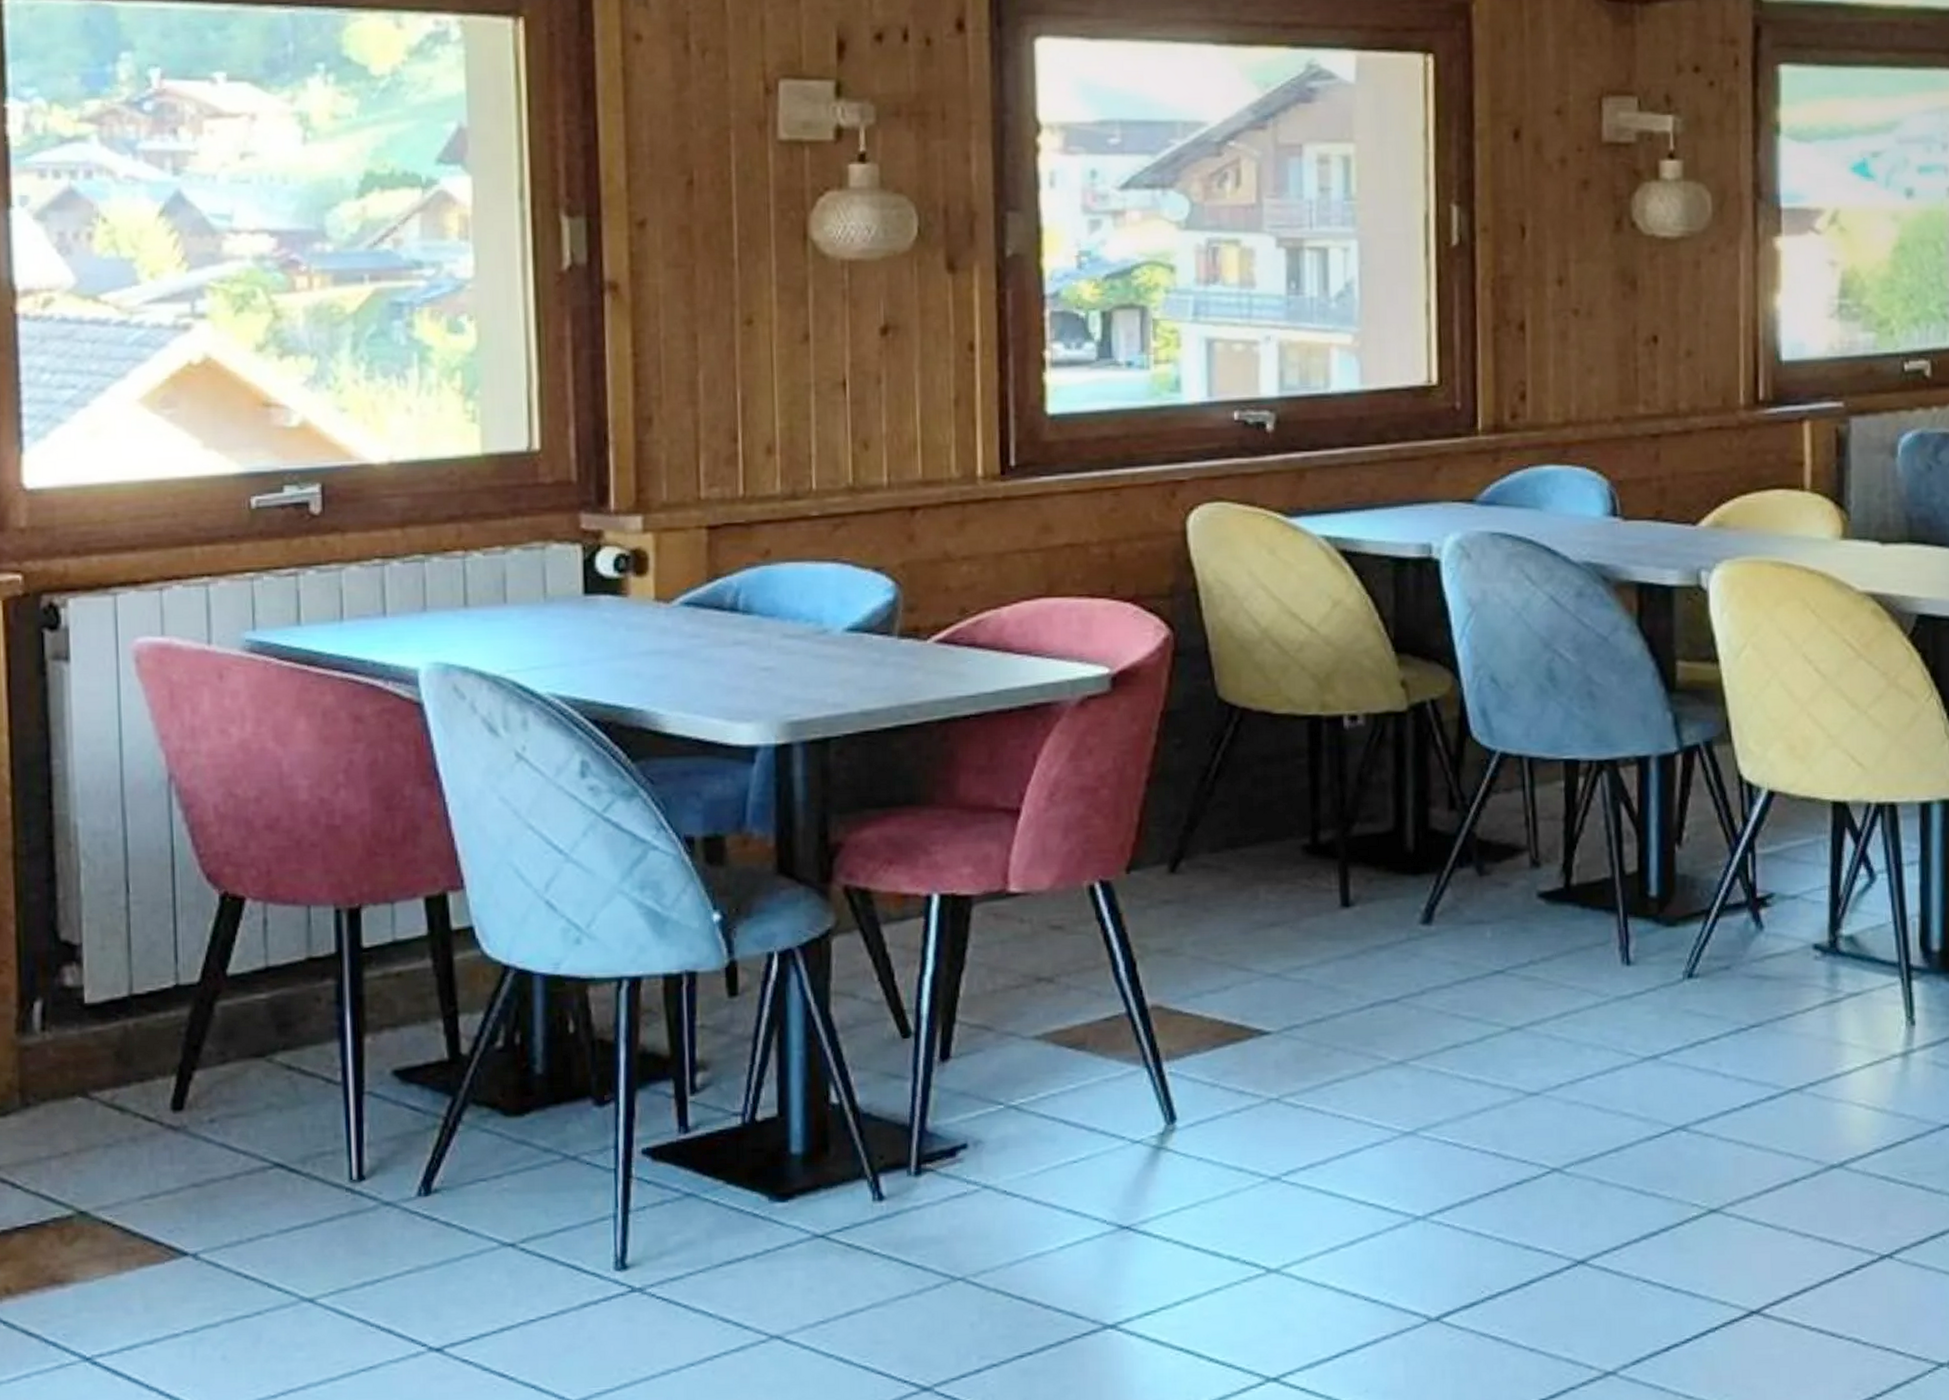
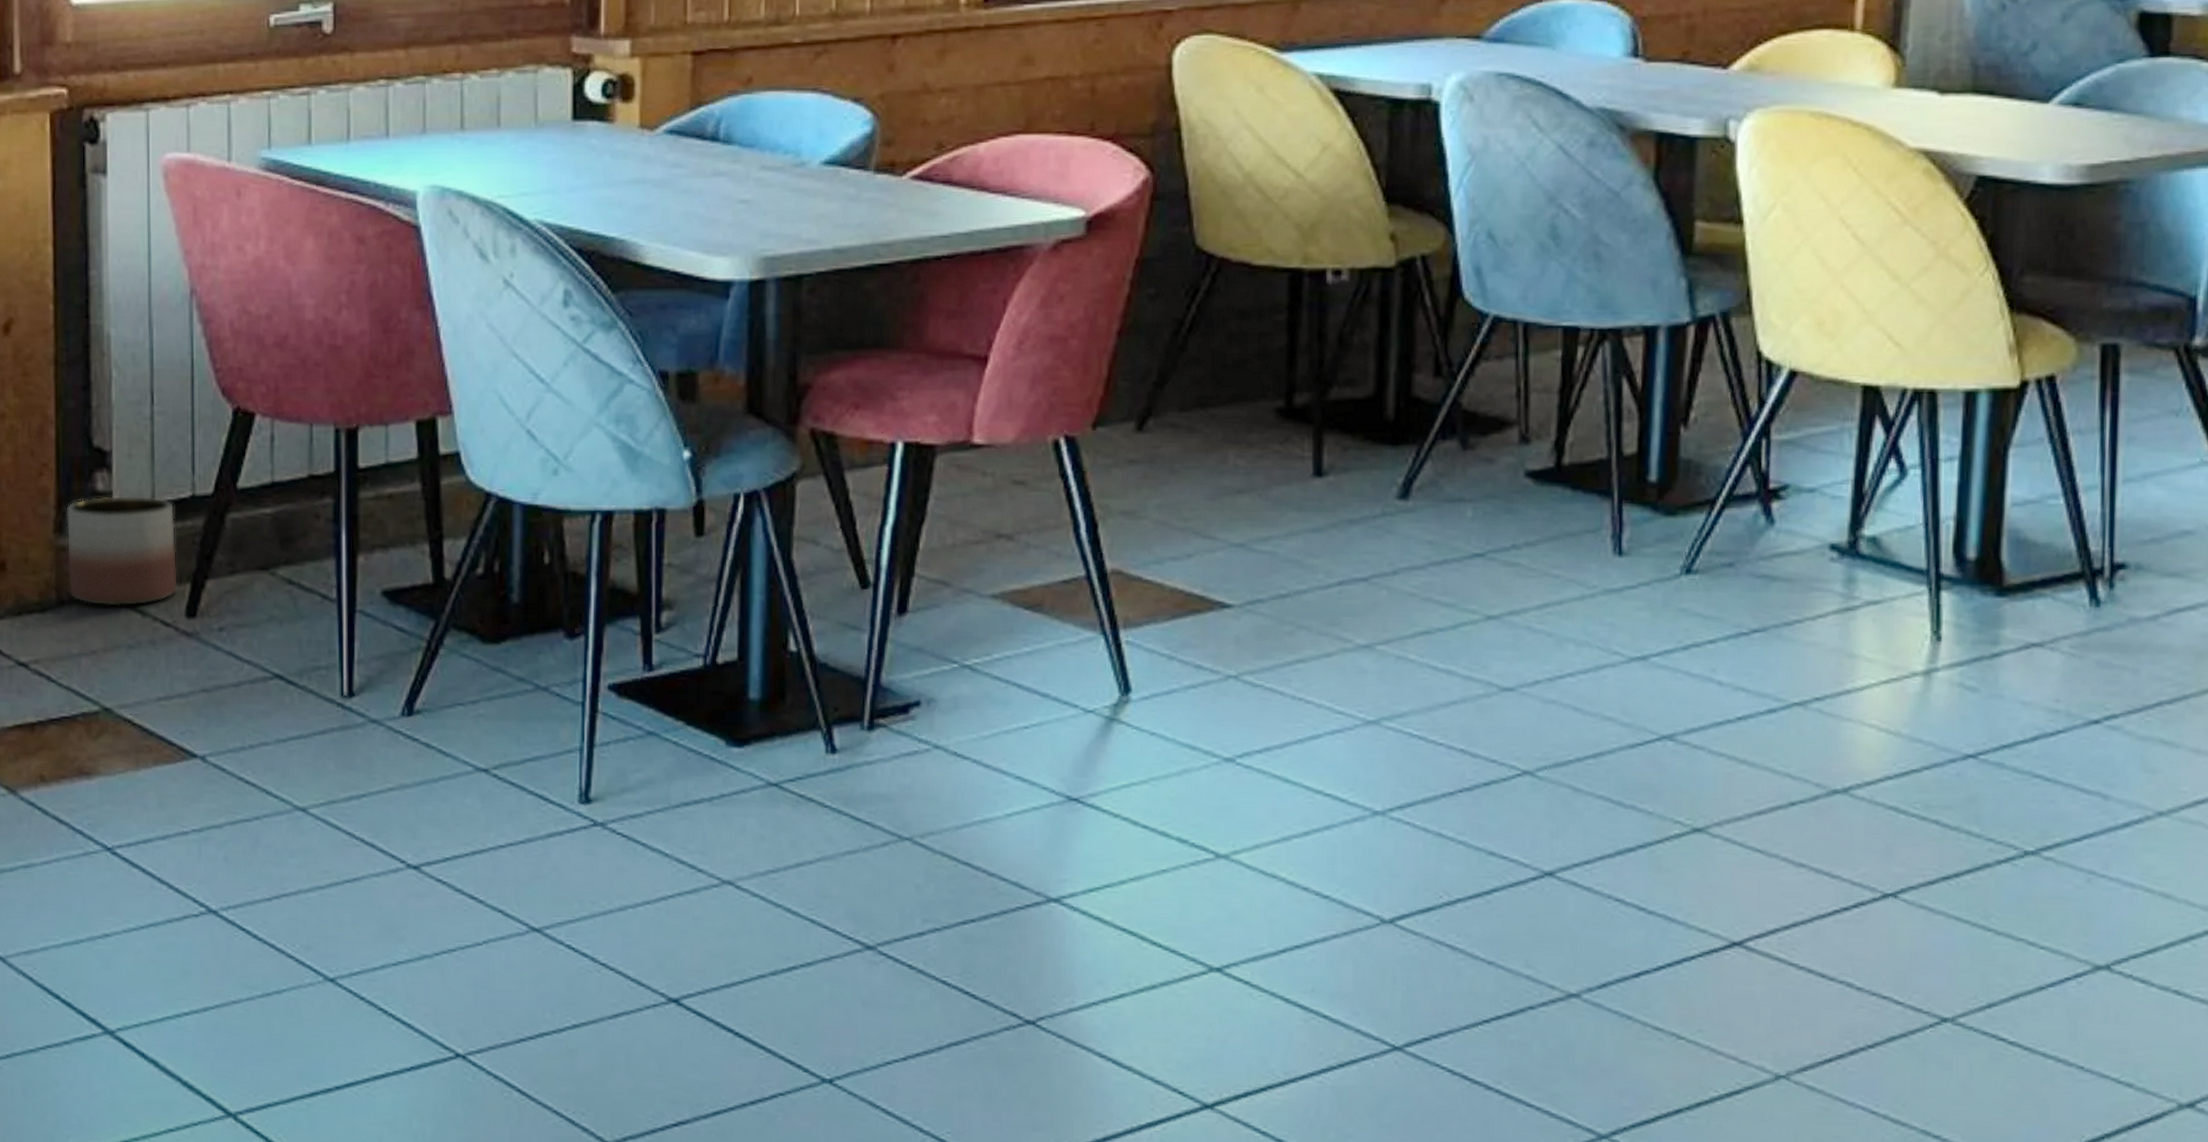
planter: none [30,988,161,1105] -> present [66,495,178,607]

